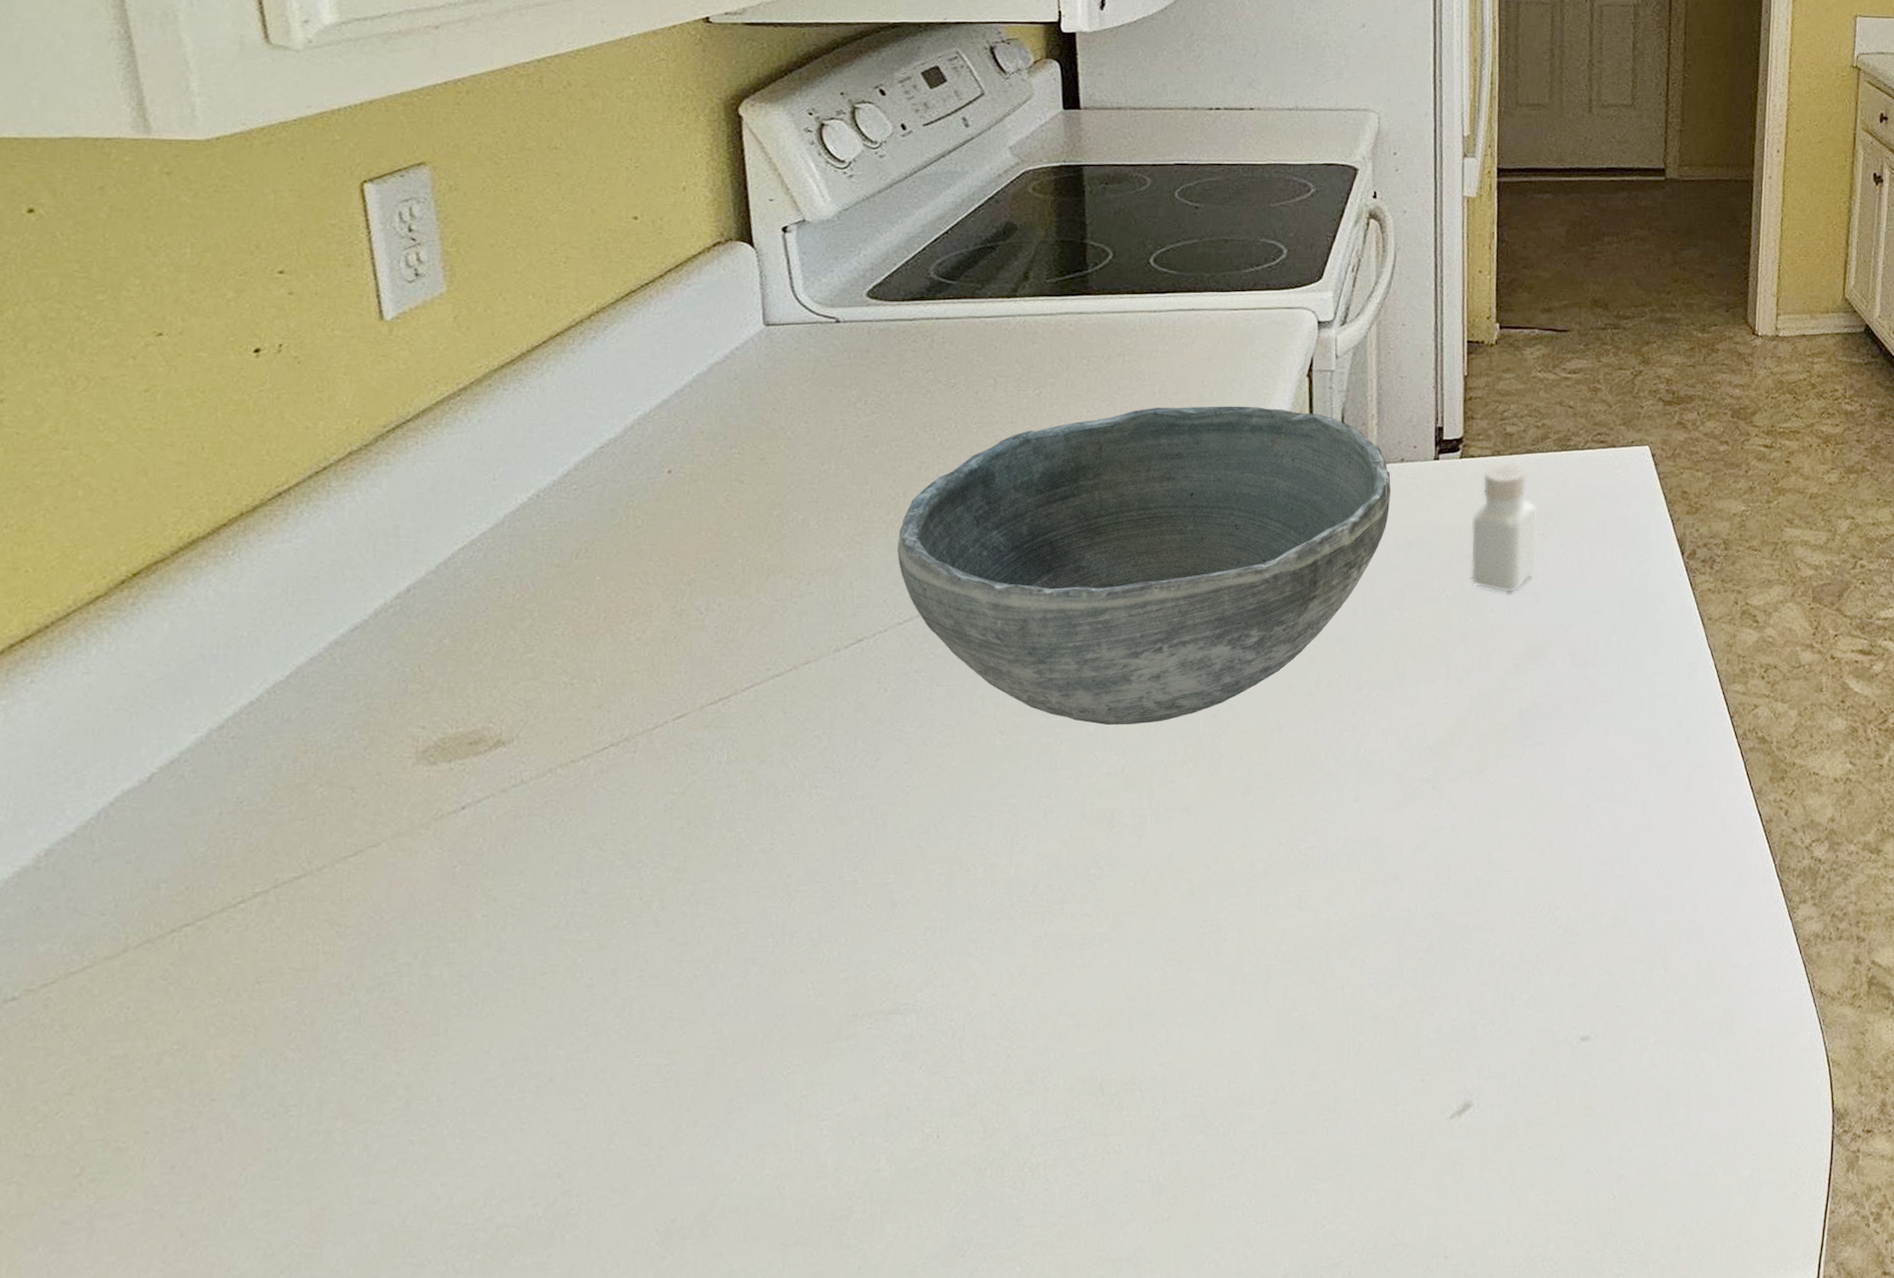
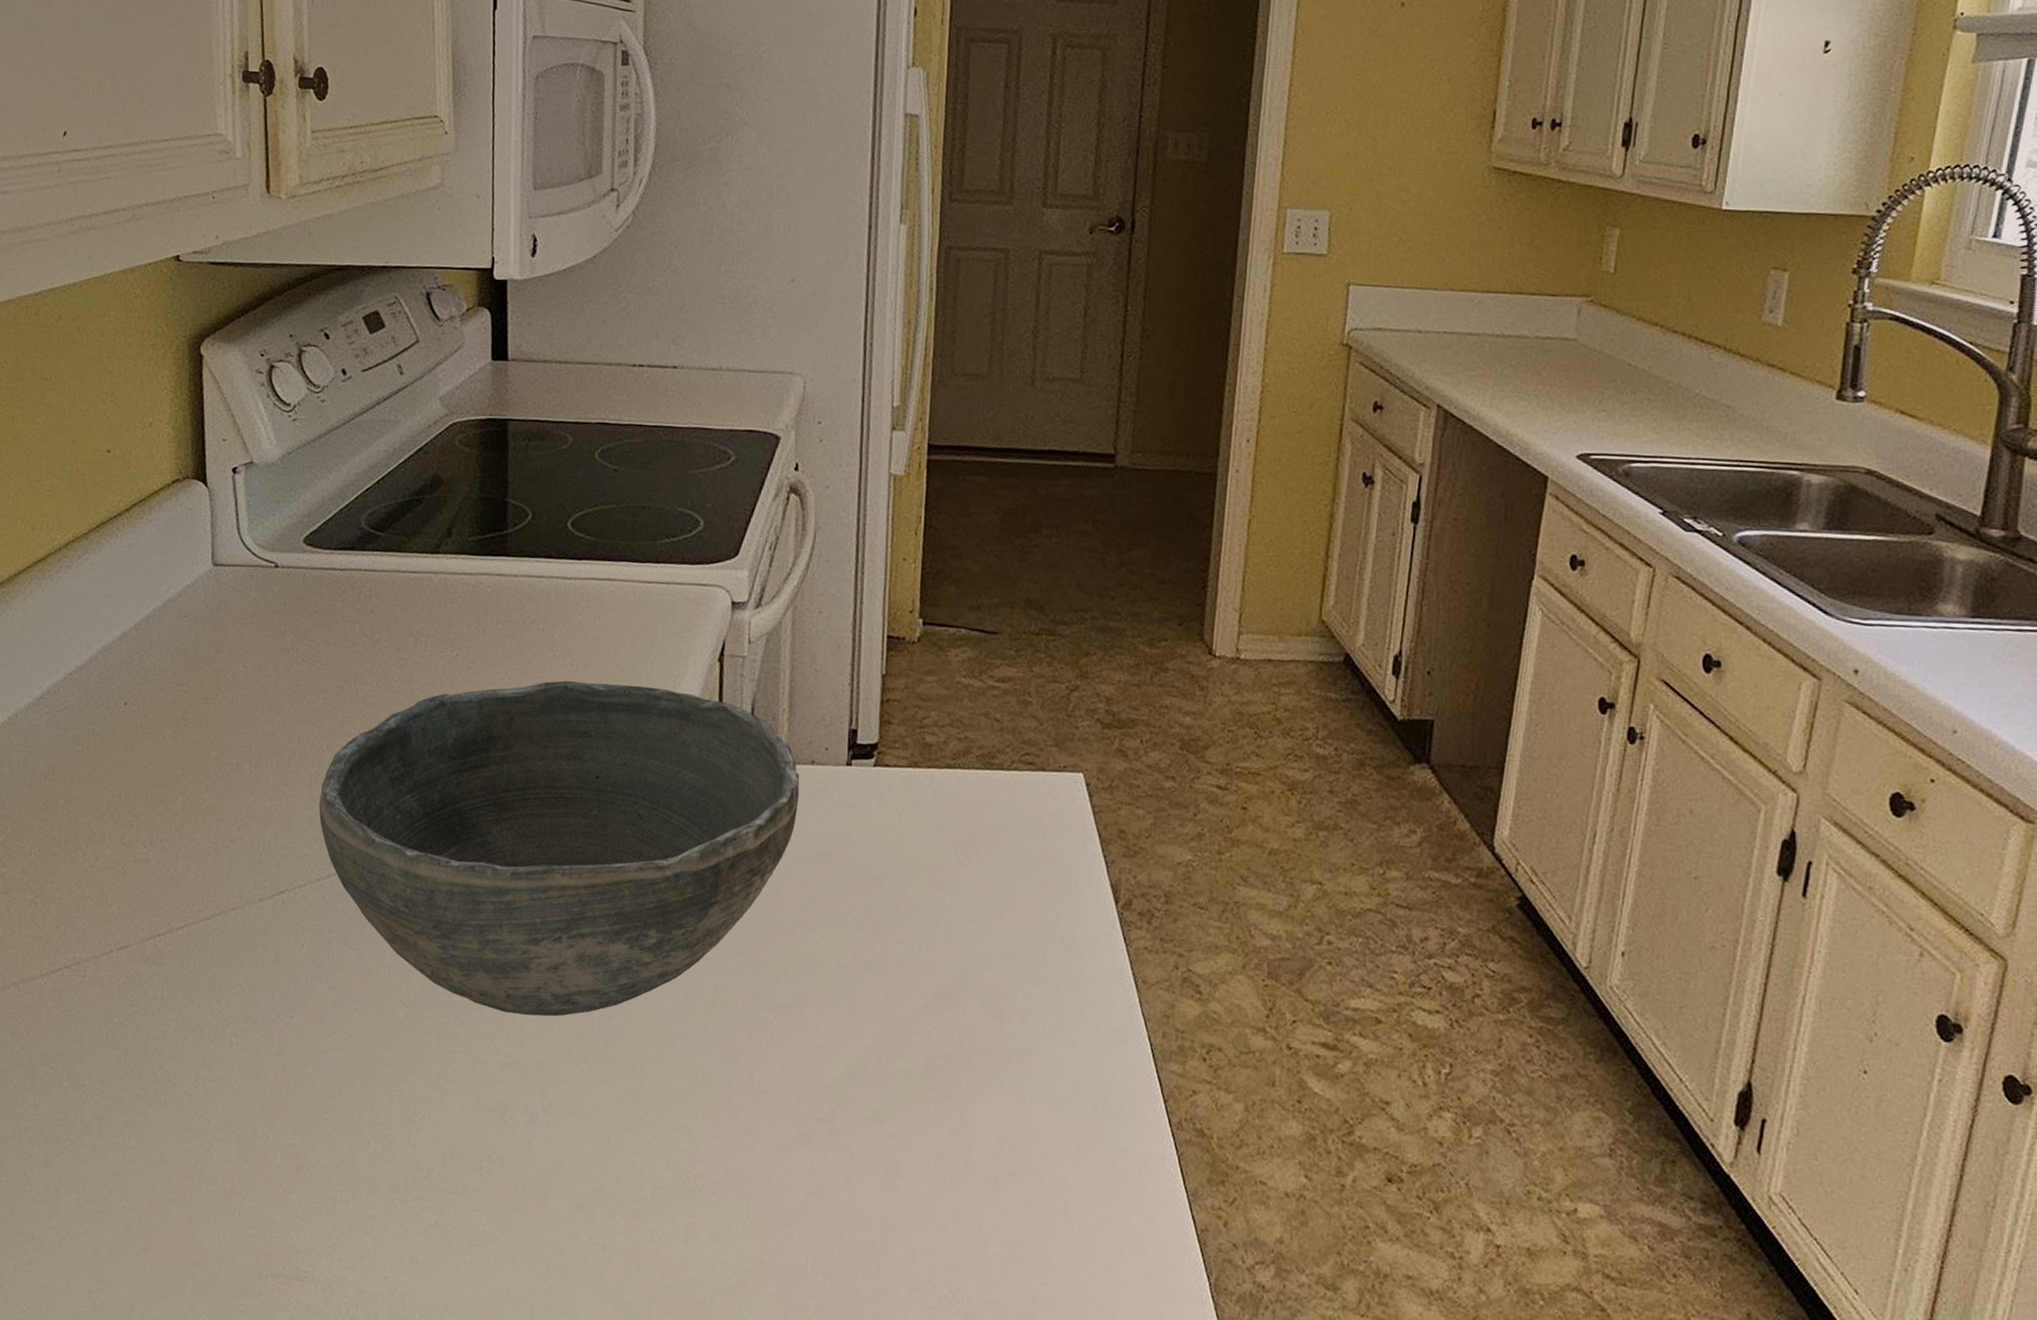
pepper shaker: present [1470,462,1538,594] -> none [879,775,956,925]

